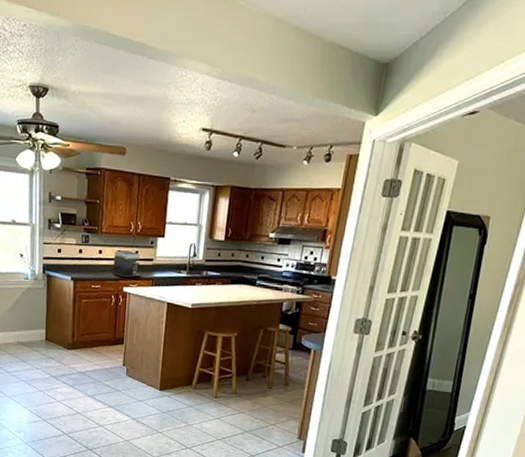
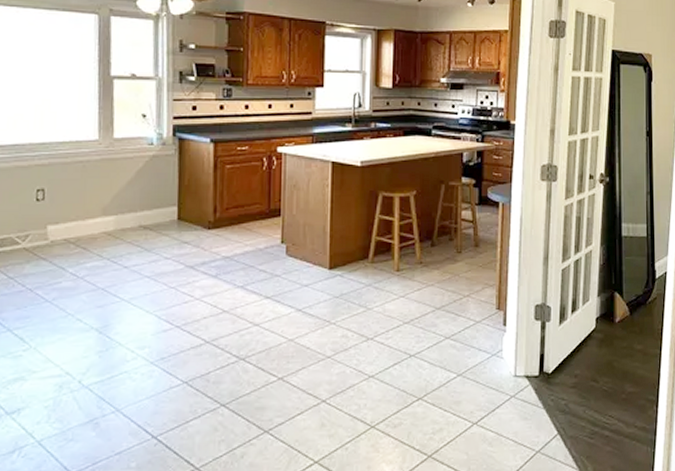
coffee maker: present [113,250,142,279] -> none [263,104,299,136]

